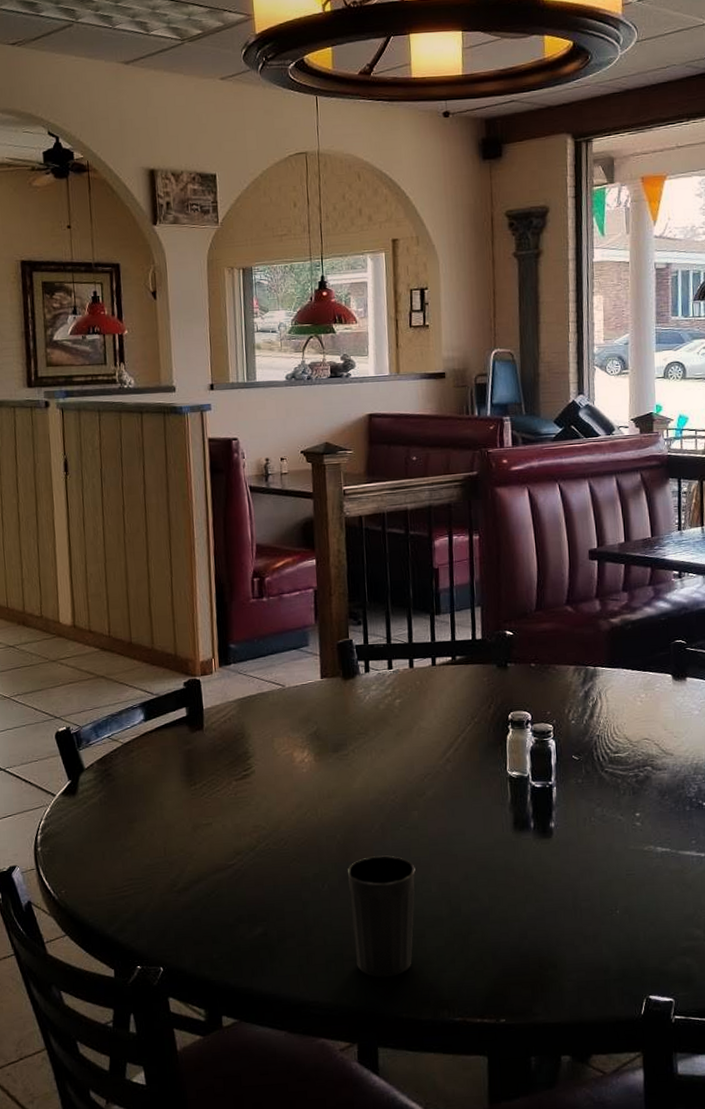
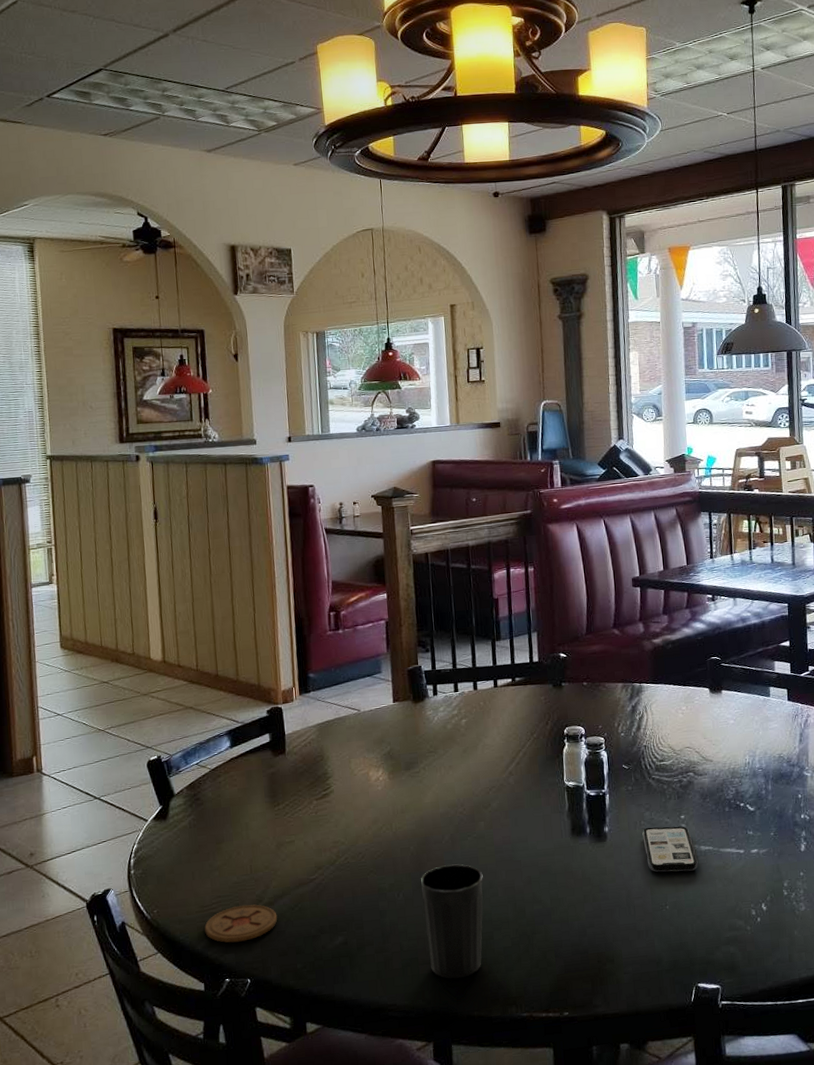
coaster: none [115,888,193,929] -> present [204,904,278,943]
smartphone: none [592,824,655,874] -> present [642,826,699,872]

